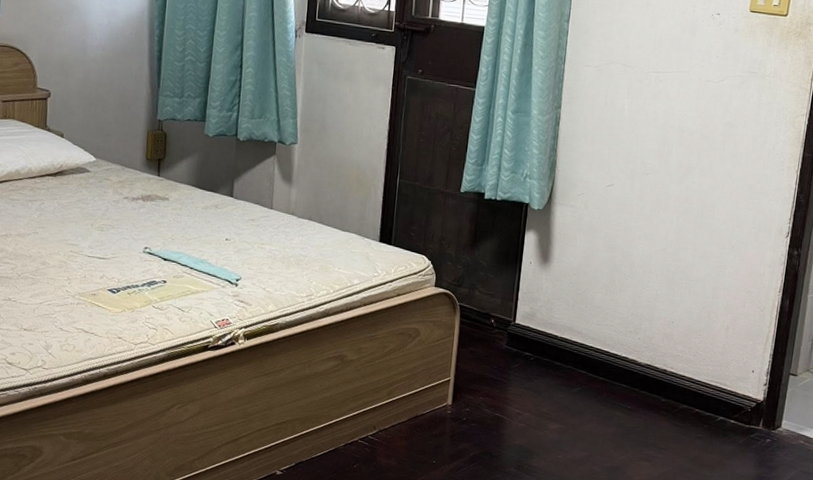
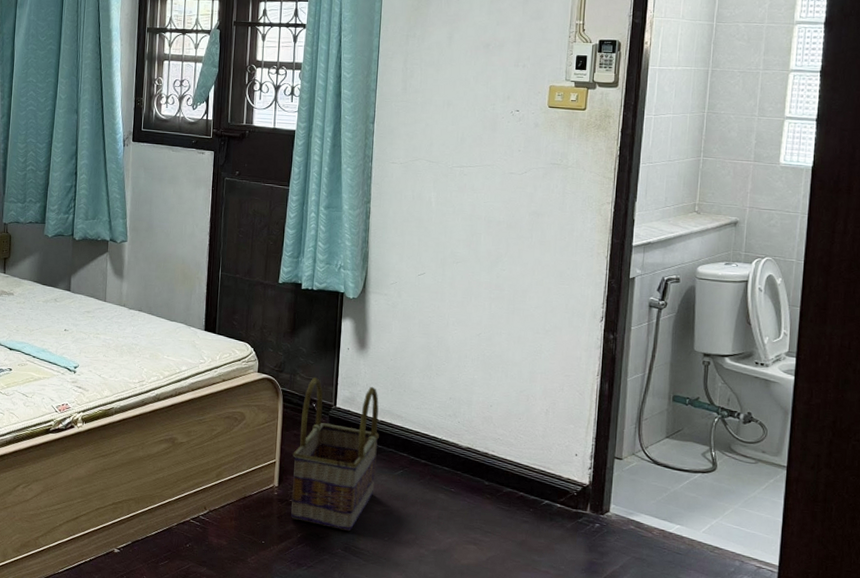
basket: none [464,291,560,449] -> present [291,377,379,531]

